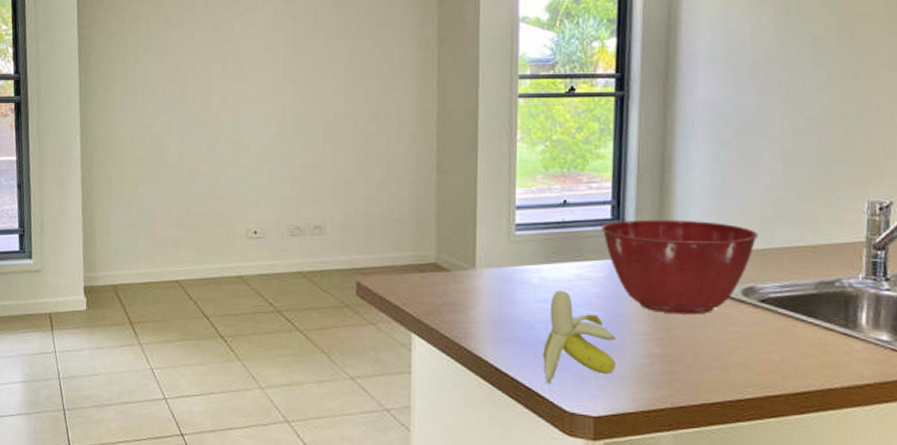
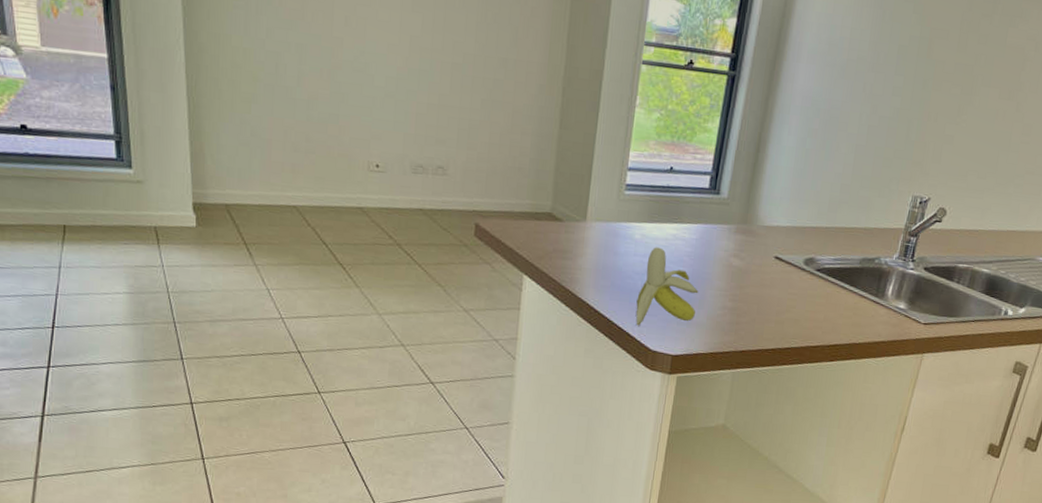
mixing bowl: present [601,219,758,315] -> none [699,191,825,277]

